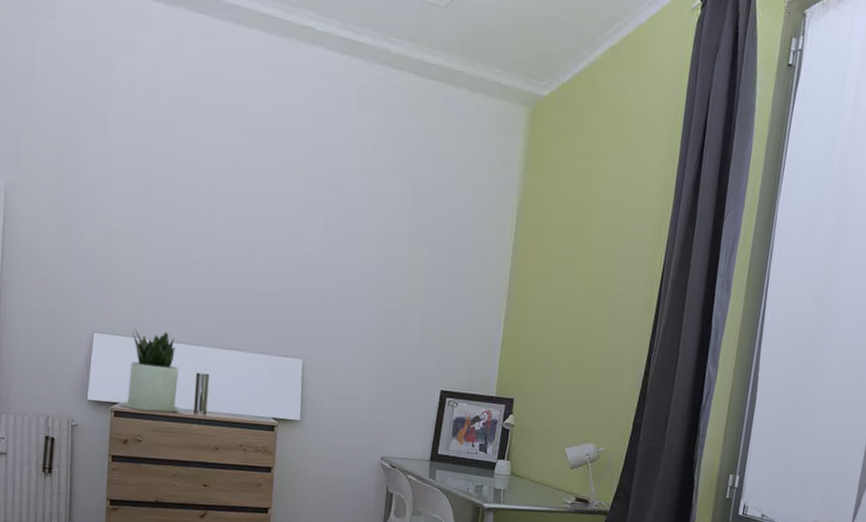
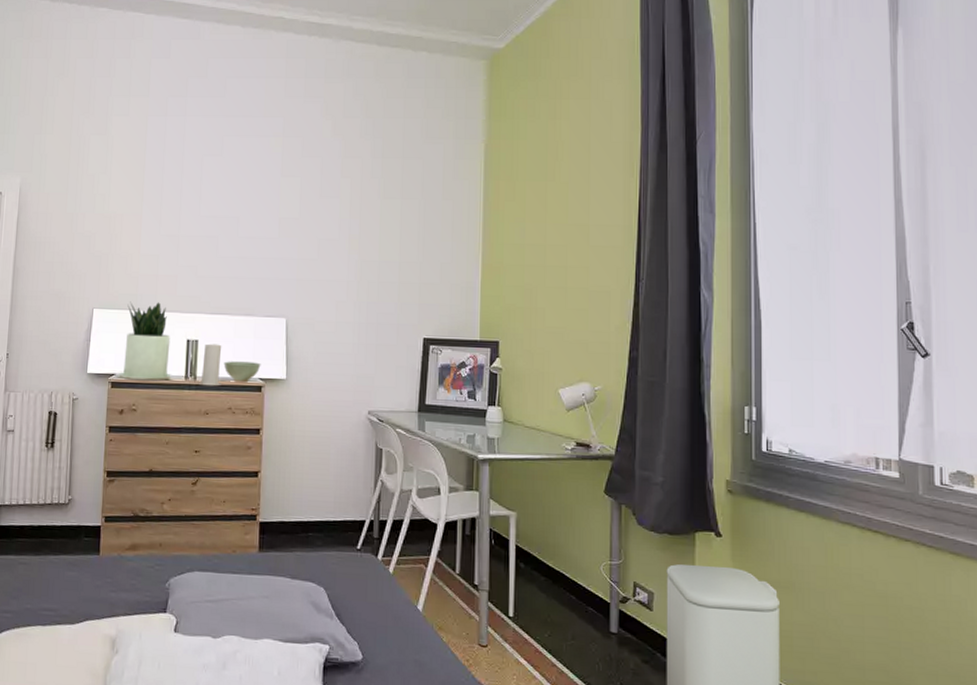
candle: none [208,379,234,423] -> present [198,343,222,386]
bowl: none [235,398,275,422] -> present [224,361,261,384]

